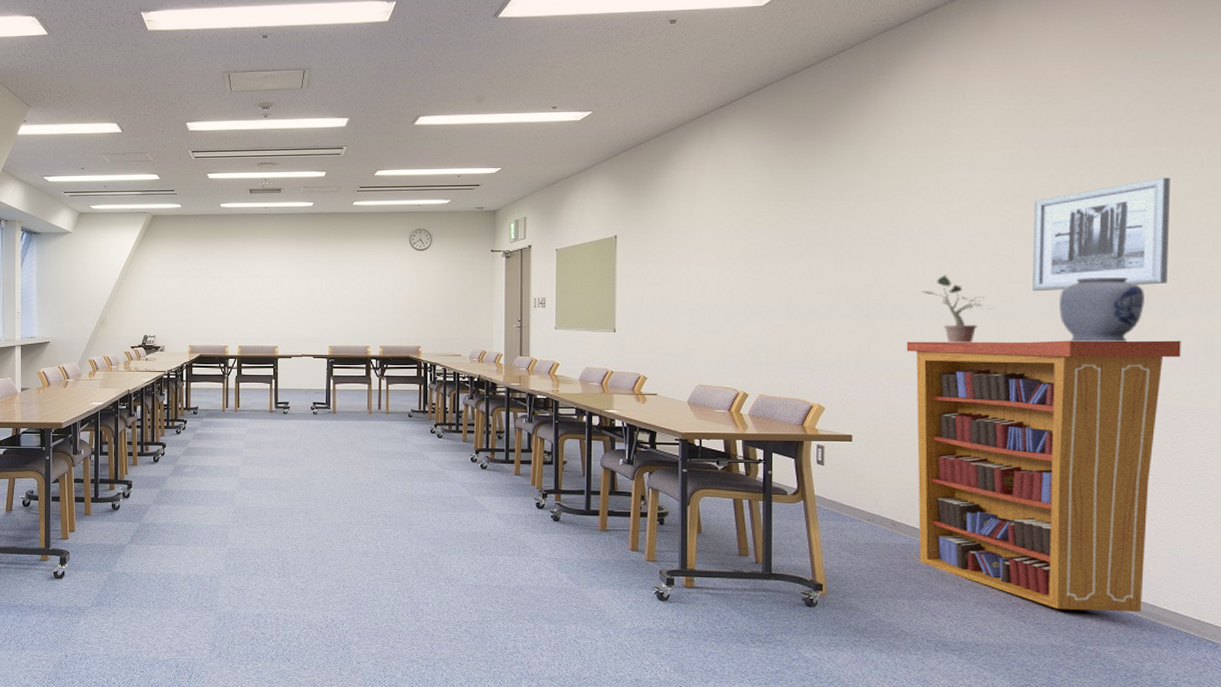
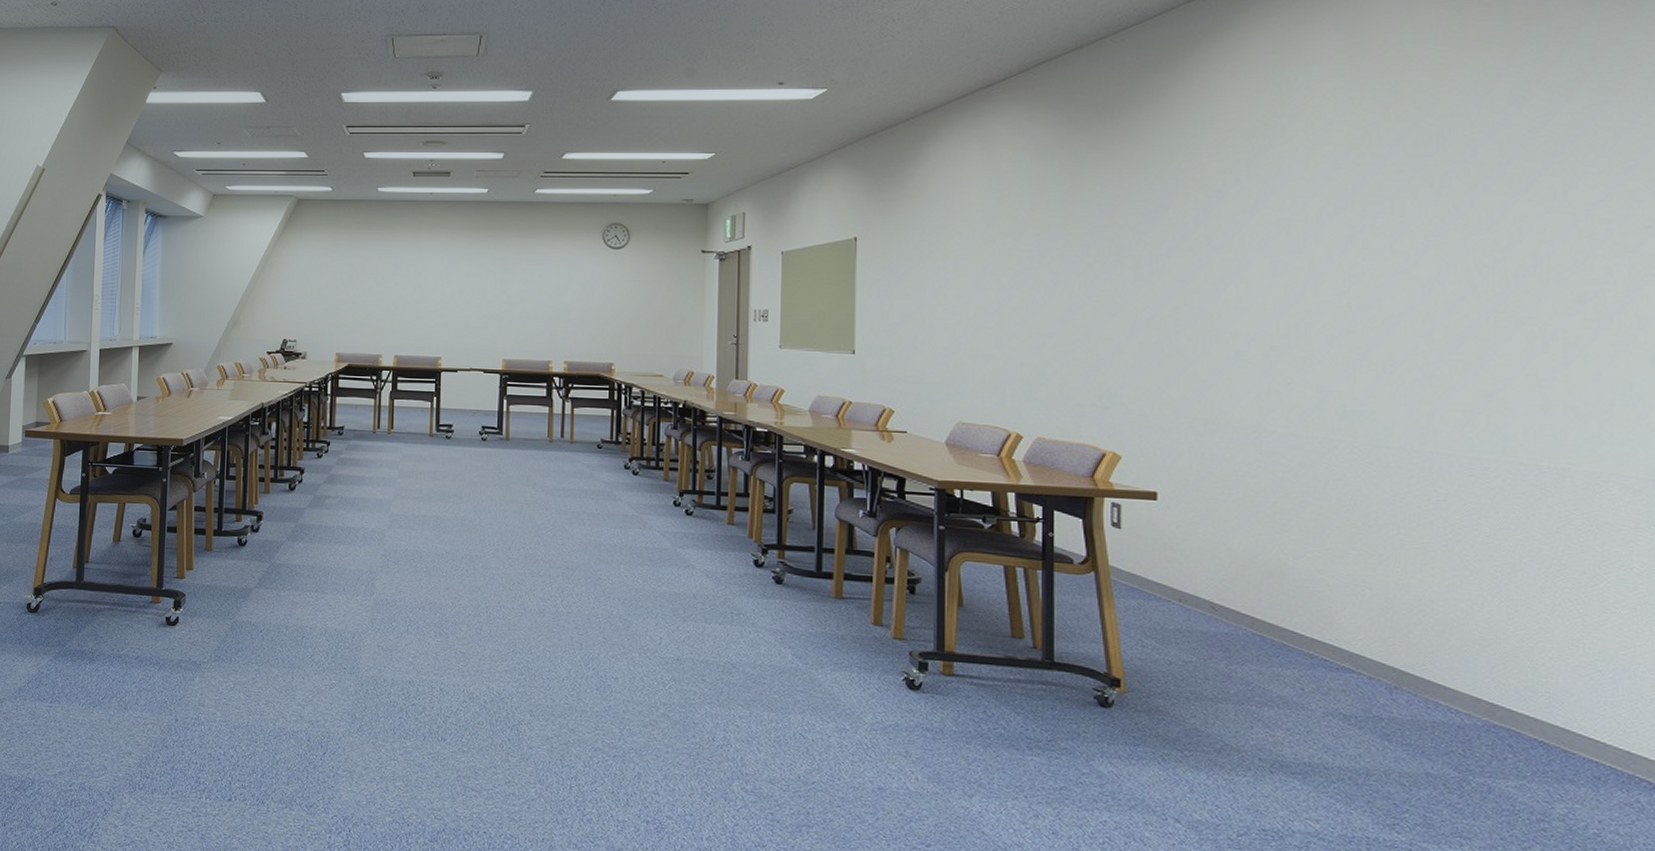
bookcase: present [906,340,1181,613] -> none [1226,377,1591,737]
potted plant: present [922,275,994,344] -> none [1245,296,1340,383]
wall art: present [1033,177,1170,292] -> none [1390,183,1570,321]
vase: present [1059,277,1146,341] -> none [1427,305,1541,387]

